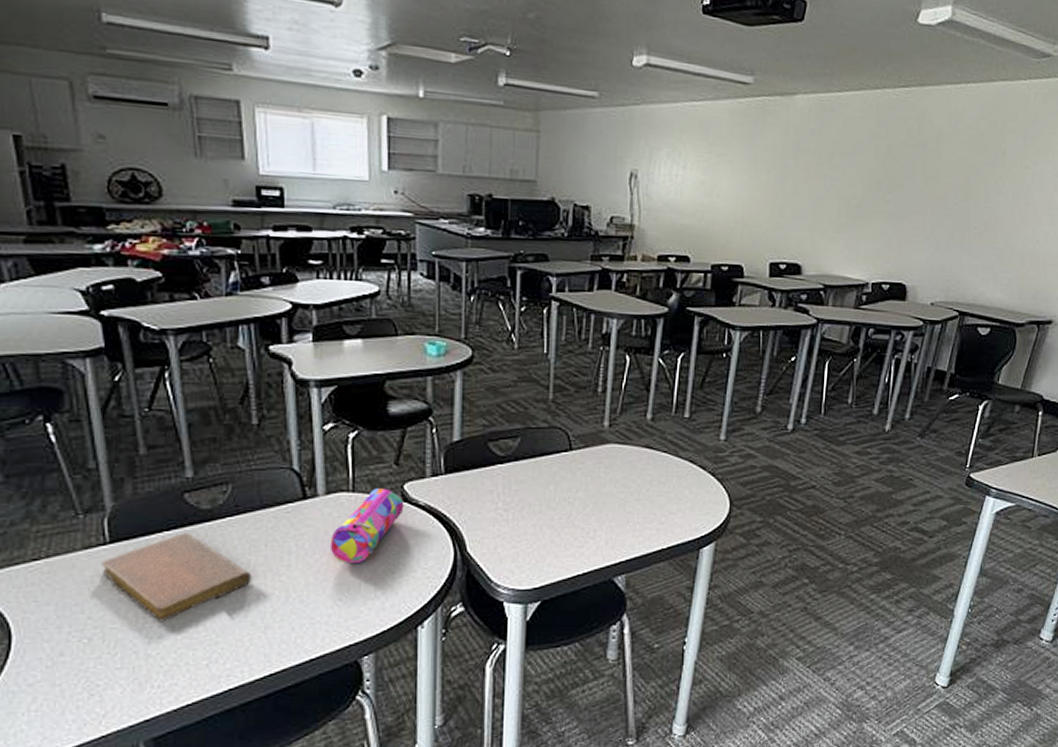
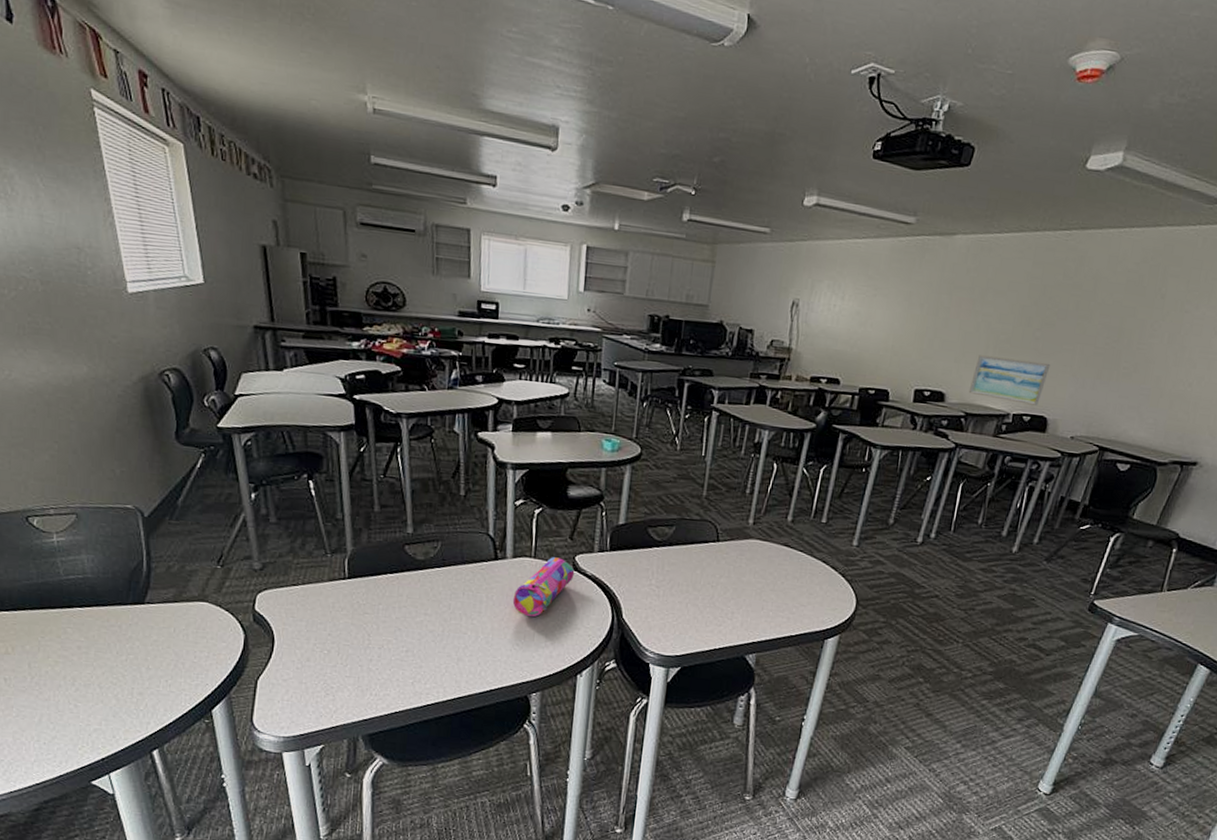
notebook: present [101,533,251,622] -> none [341,576,450,645]
wall art: none [825,222,904,272] -> present [968,355,1051,406]

